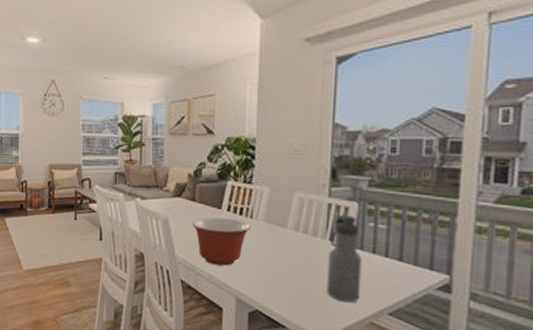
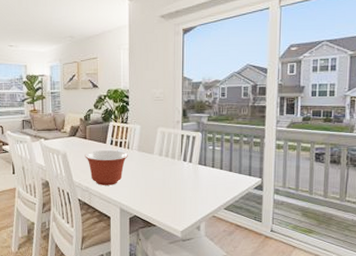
water bottle: present [327,215,363,303] -> none [183,142,206,204]

